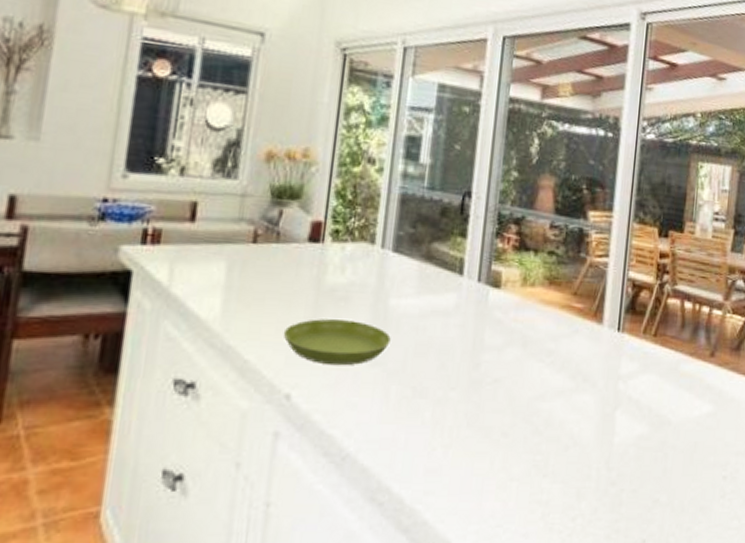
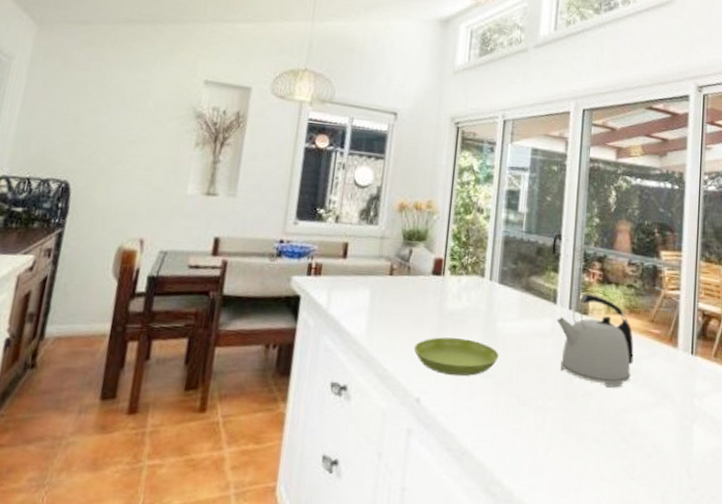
kettle: none [462,263,553,373] -> present [556,294,634,388]

